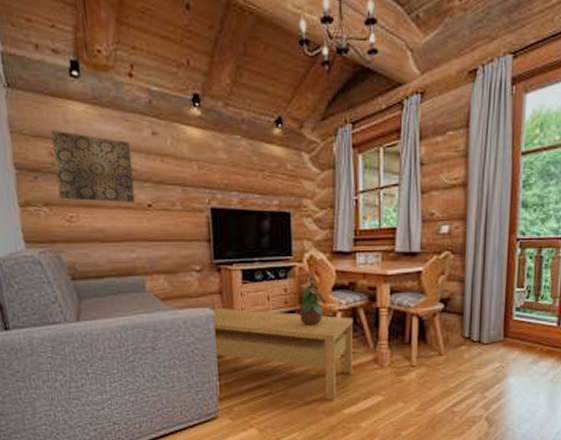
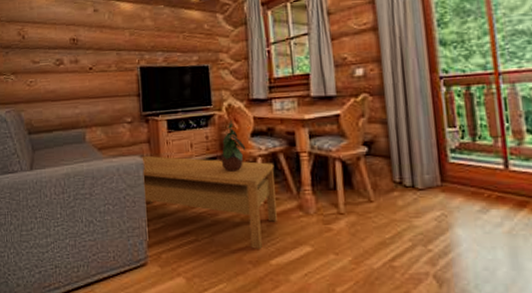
wall art: present [50,131,134,204] -> none [20,15,79,69]

